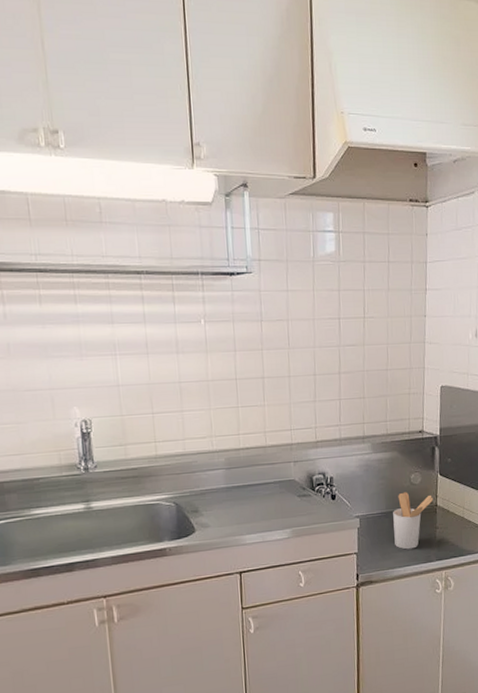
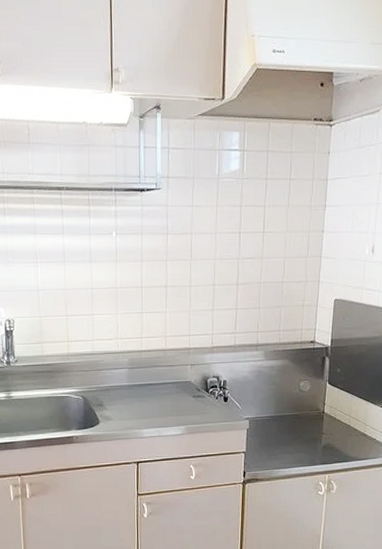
utensil holder: present [393,492,434,550] -> none [281,398,321,452]

